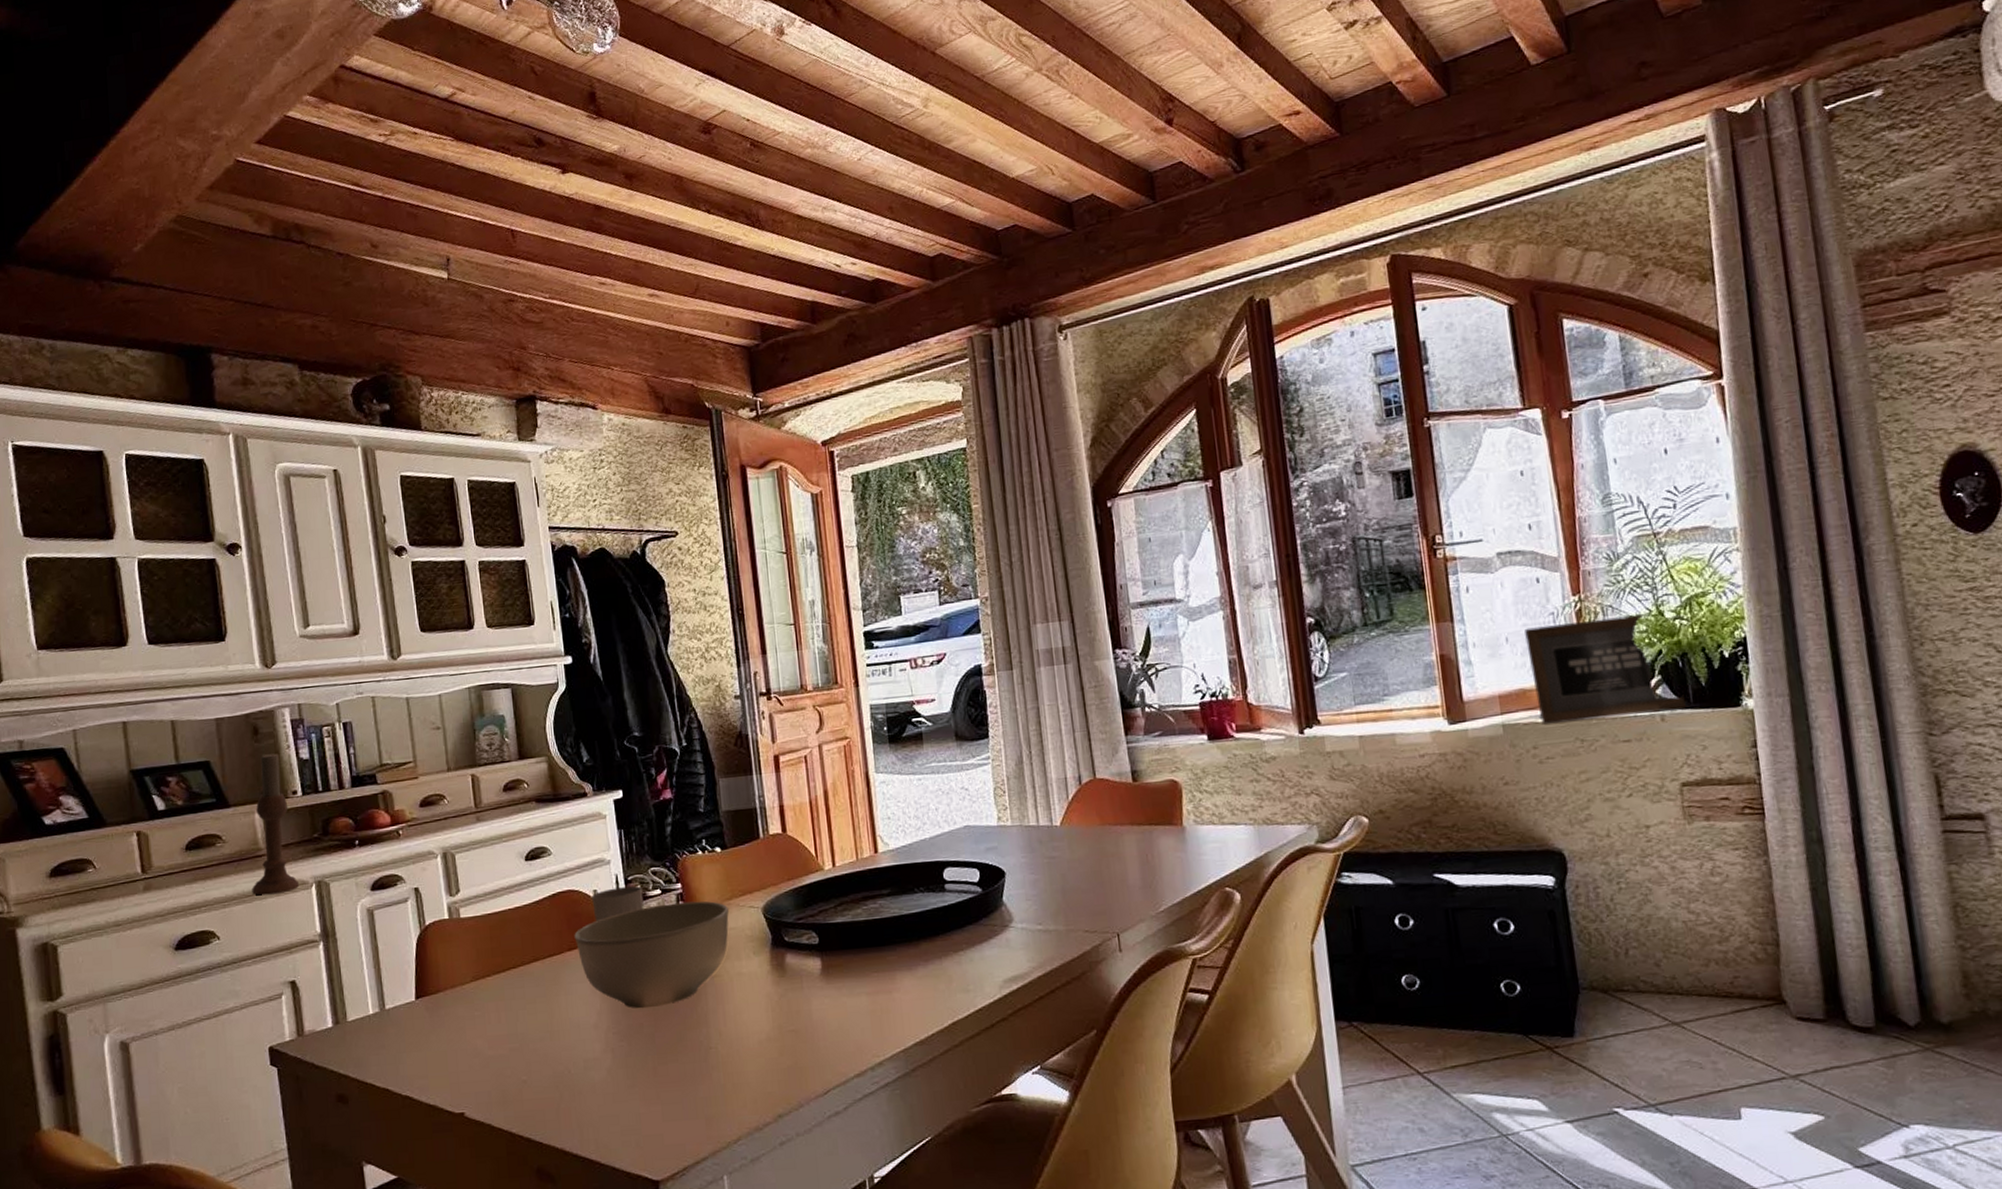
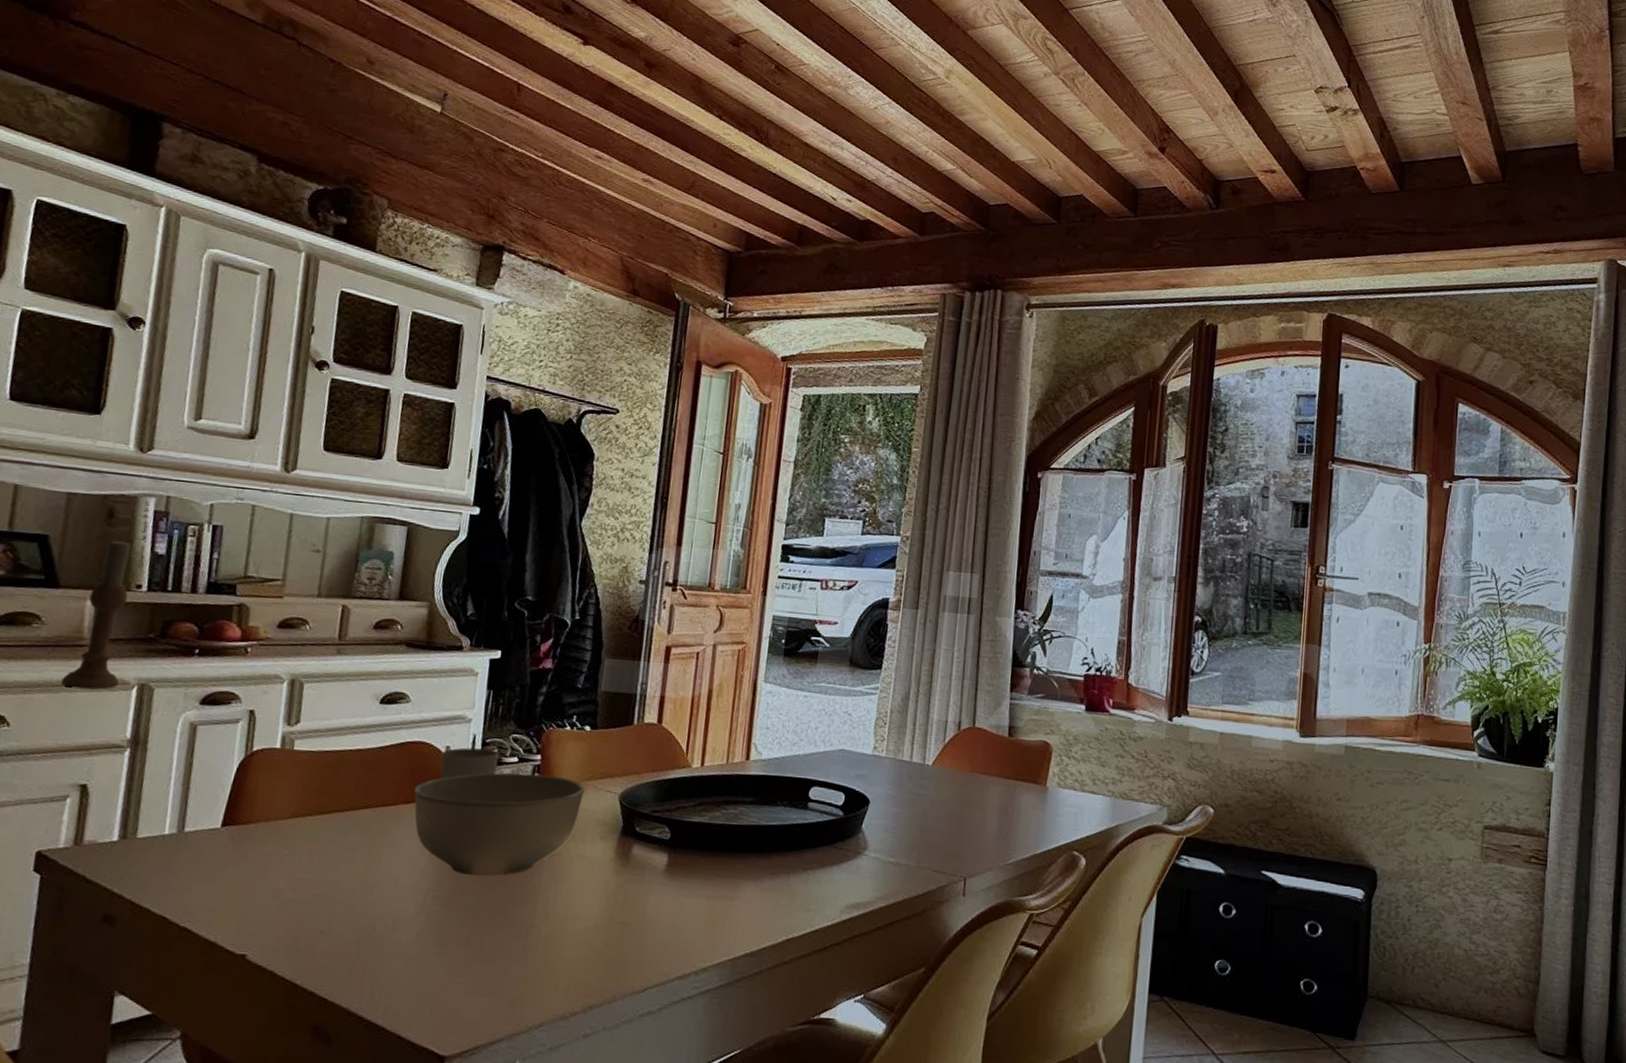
picture frame: present [1525,614,1686,725] -> none [1378,664,1500,761]

